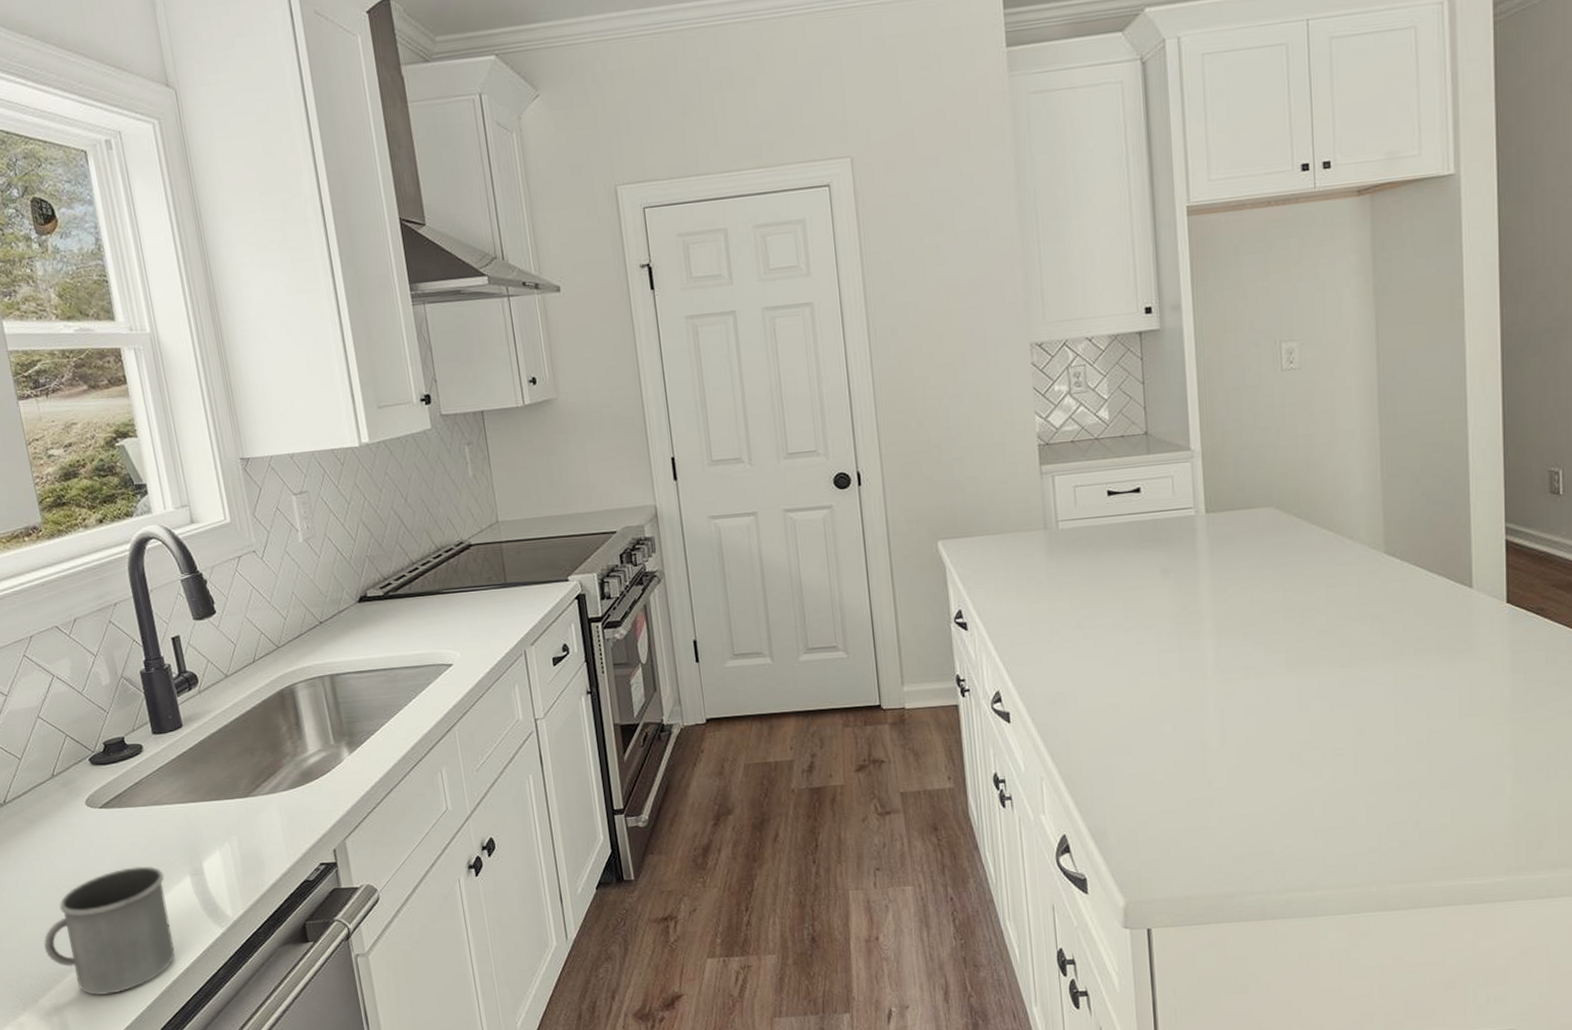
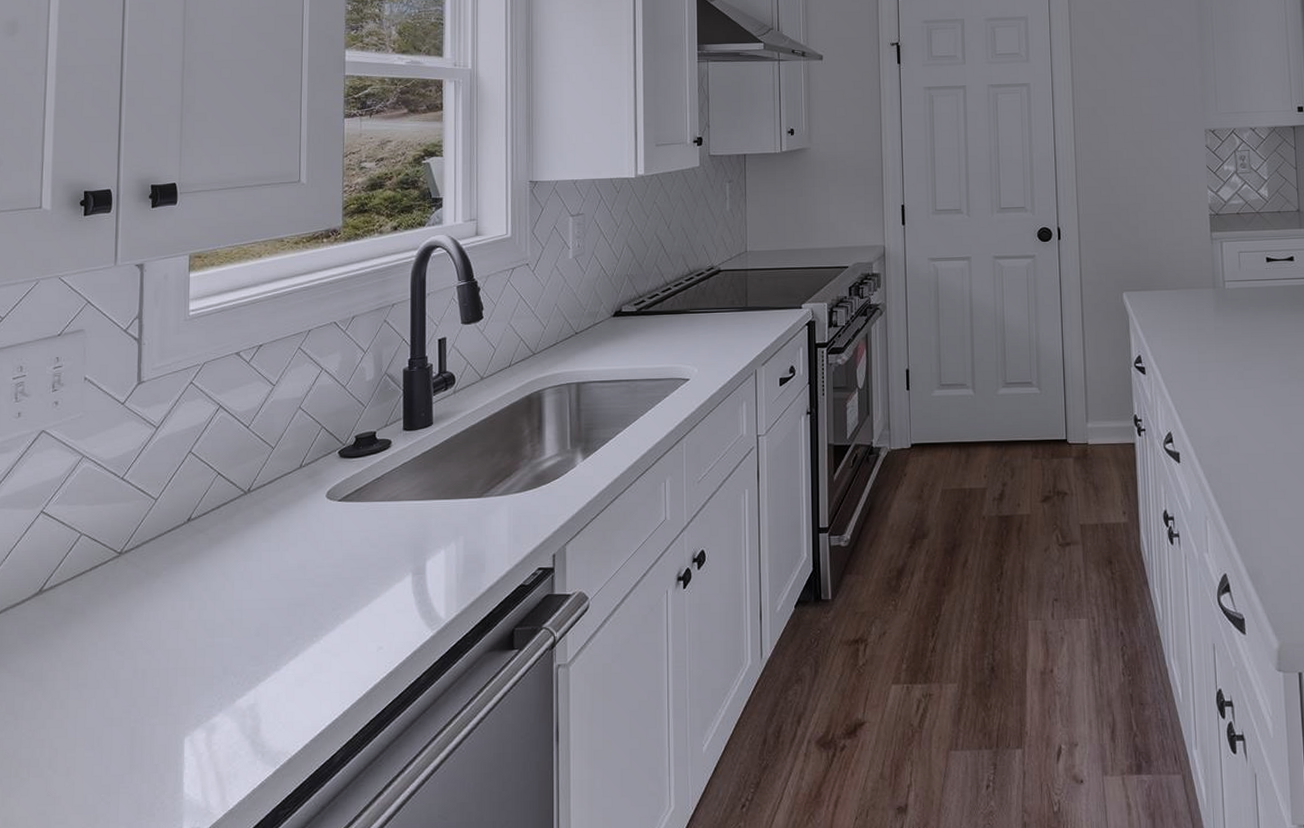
mug: present [43,866,175,996] -> none [254,562,387,698]

